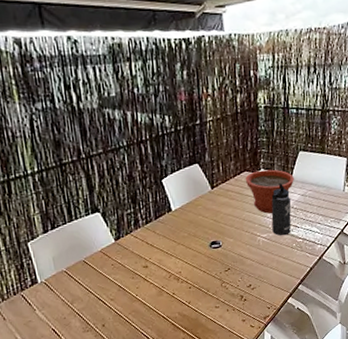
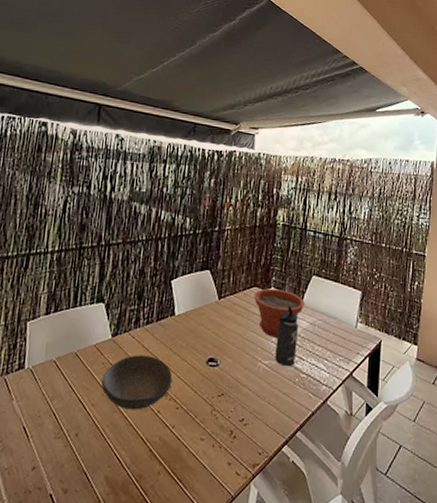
bowl: none [114,250,181,298] -> present [101,355,173,410]

